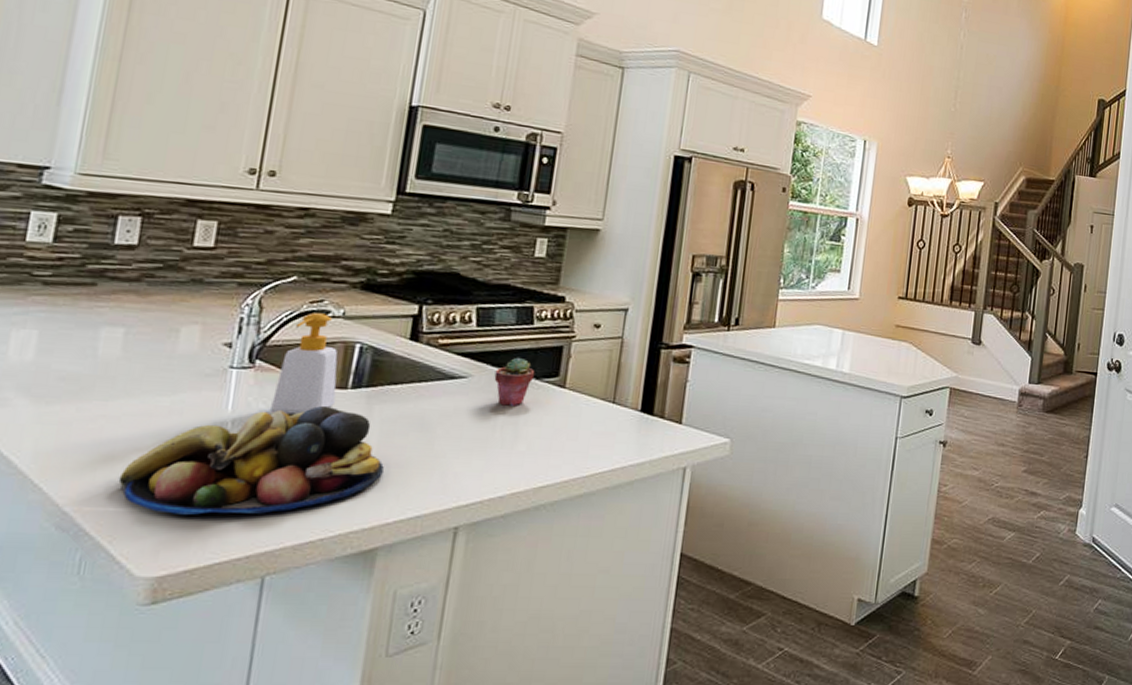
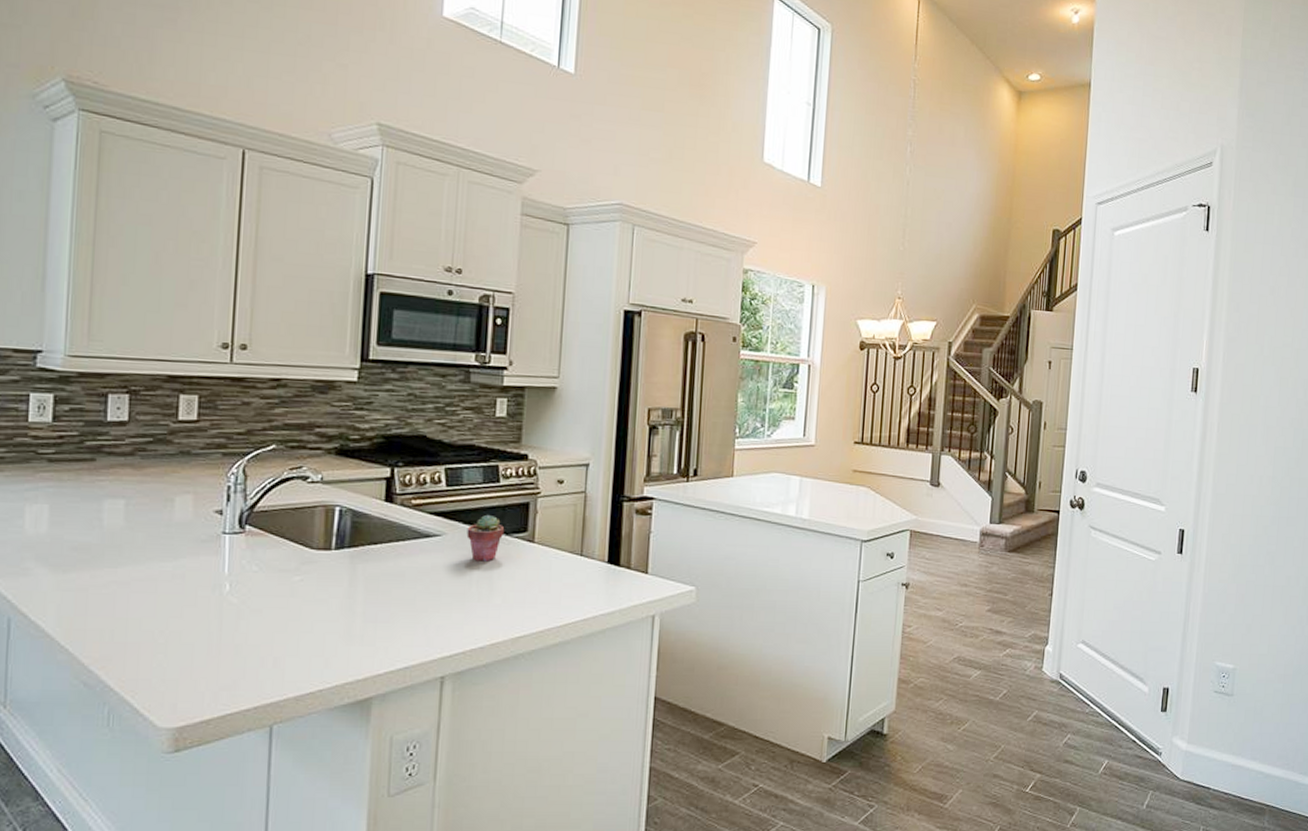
fruit bowl: present [118,405,384,515] -> none [134,566,371,670]
soap bottle: present [270,313,338,415] -> none [263,479,322,575]

